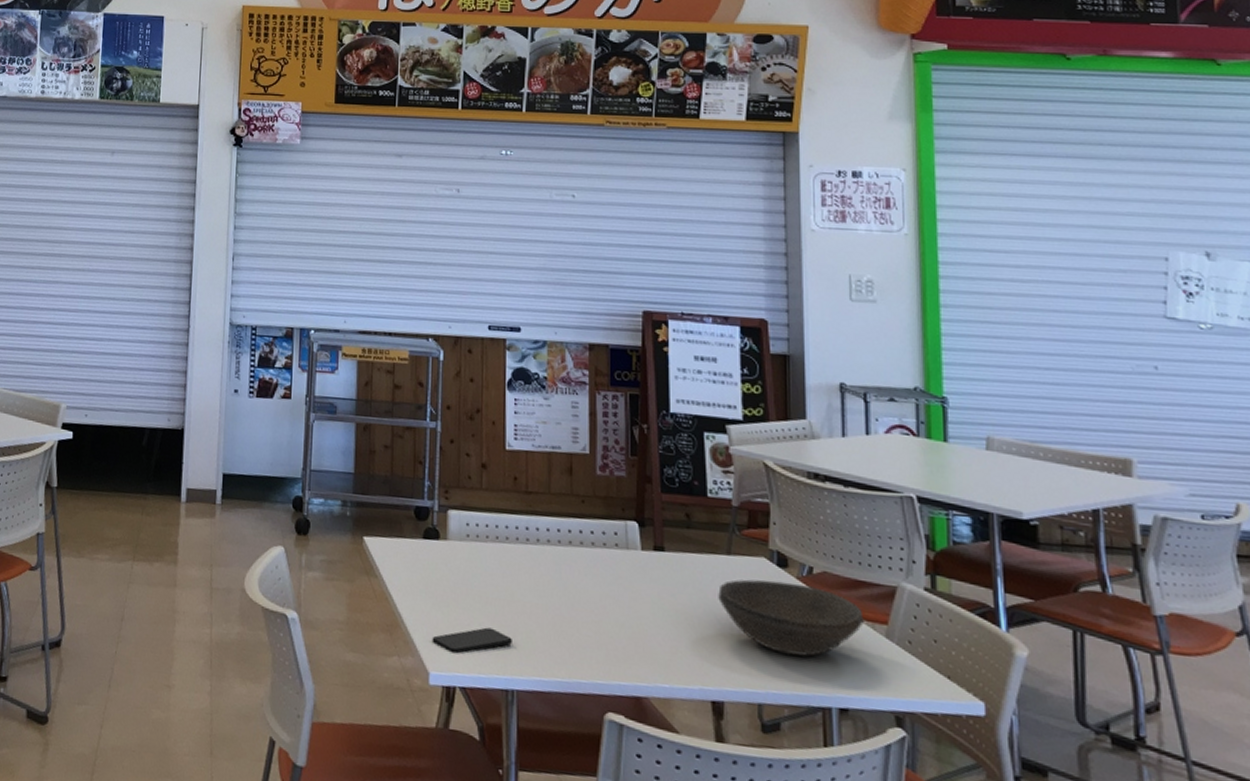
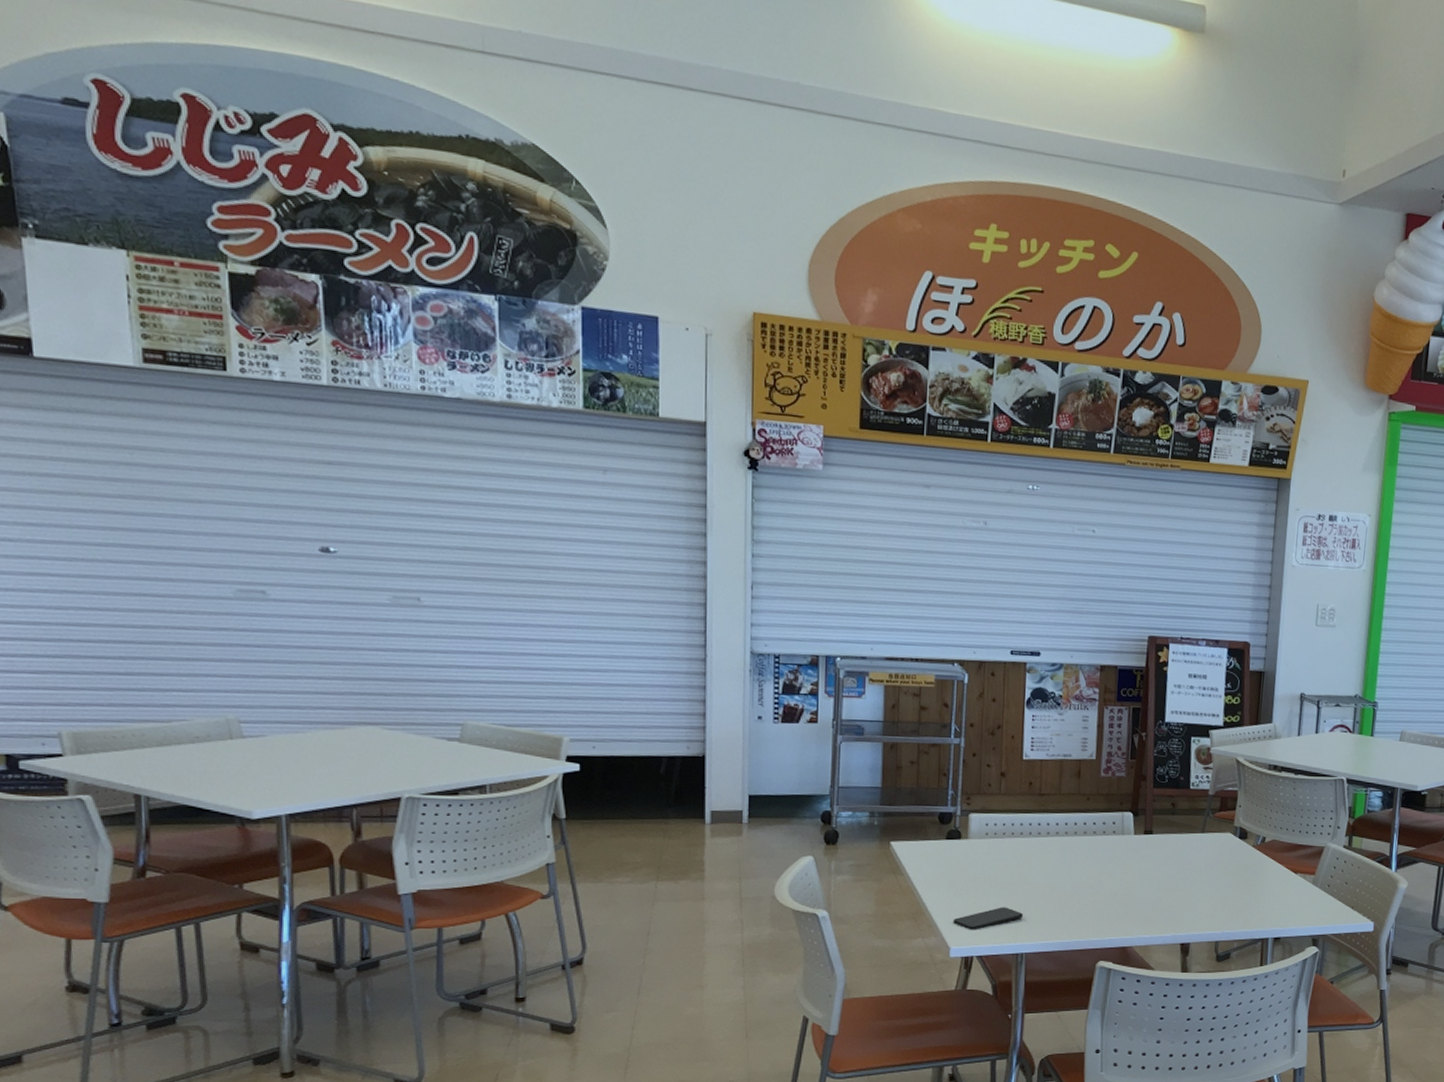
bowl: present [718,579,864,657] -> none [1192,850,1299,903]

